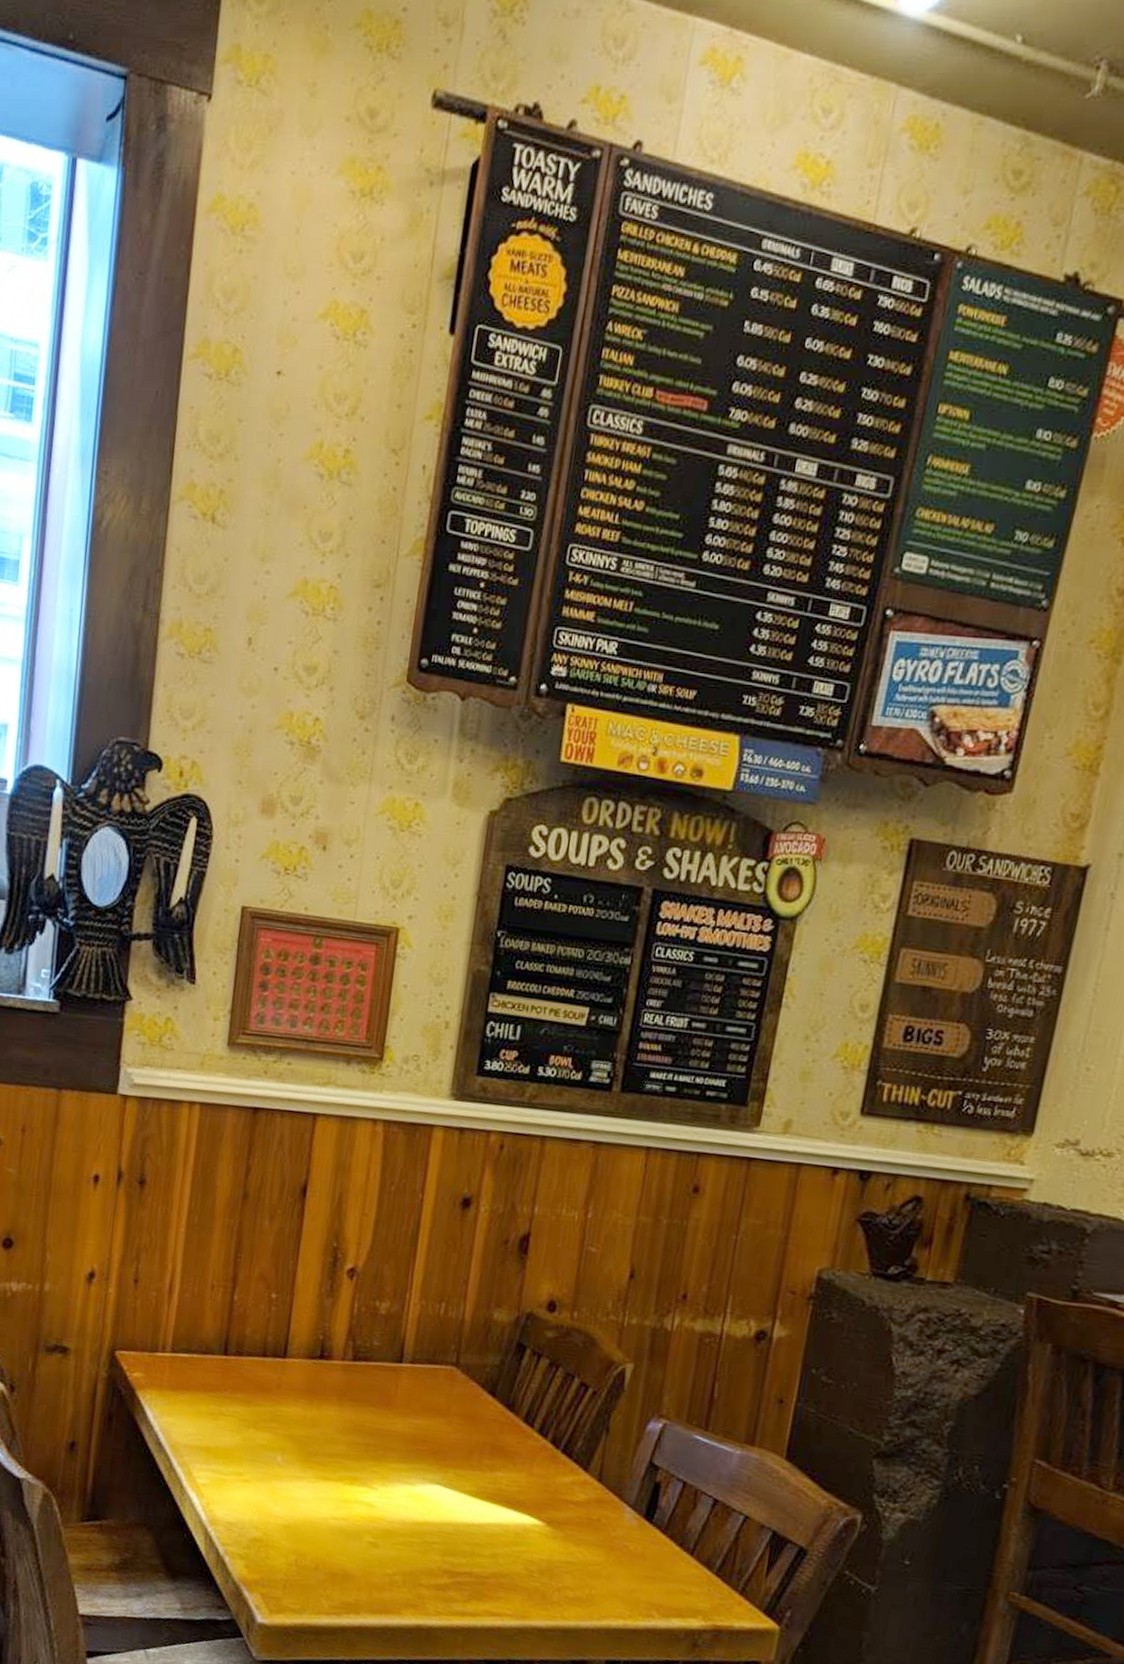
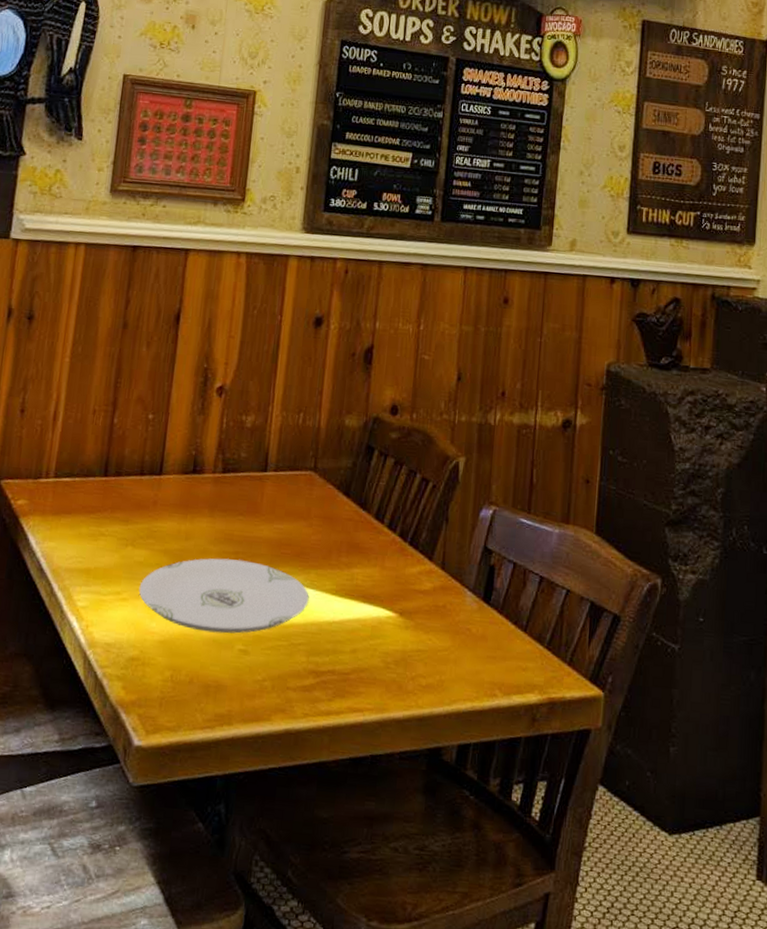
plate: none [261,1447,446,1527] -> present [138,558,309,634]

